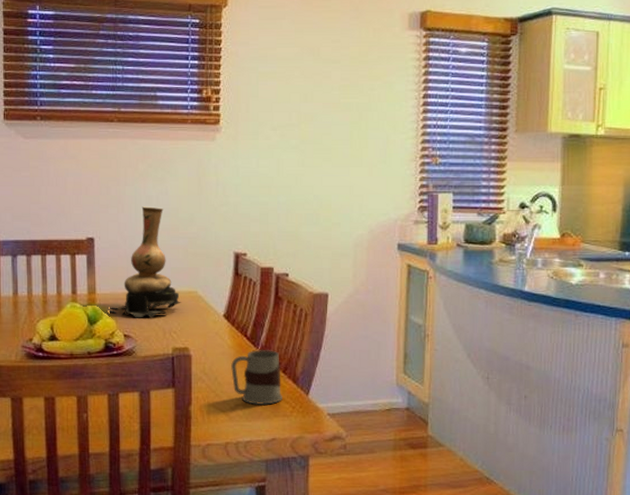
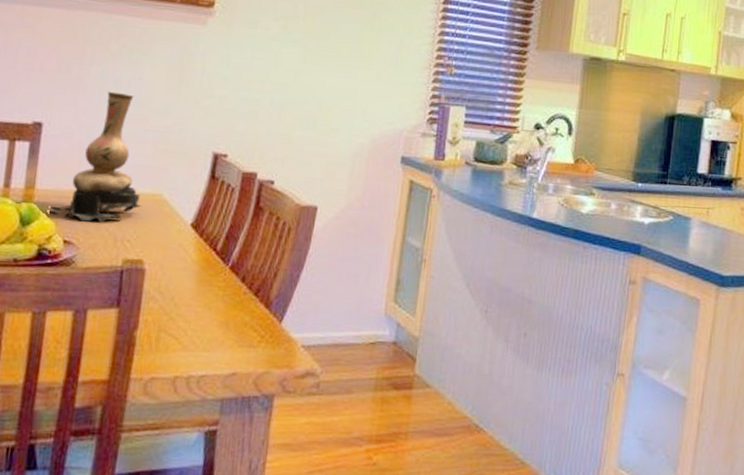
mug: present [231,349,282,406] -> none [191,266,253,333]

